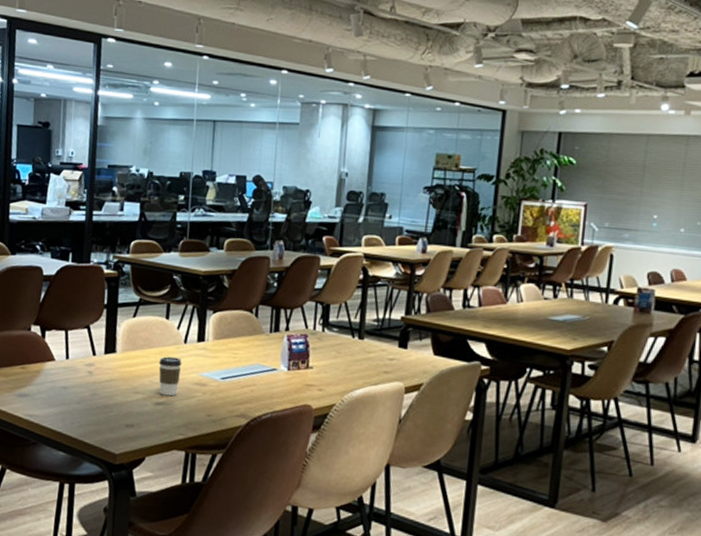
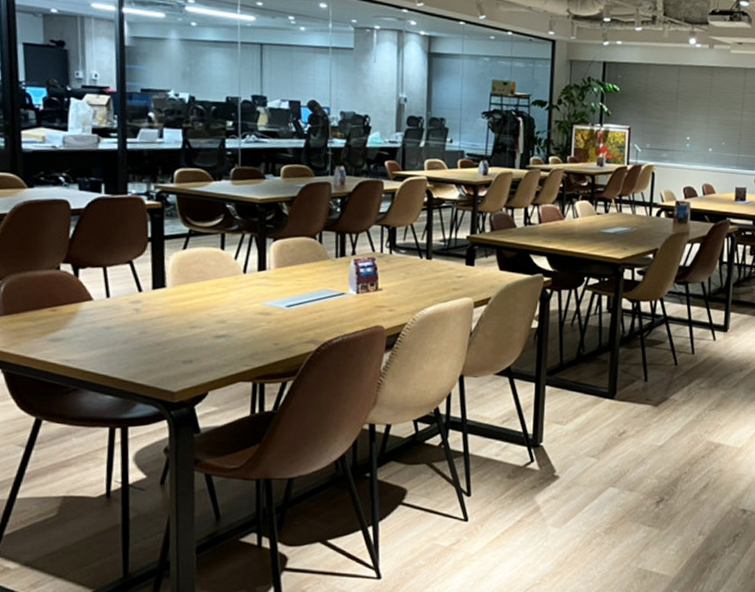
coffee cup: present [158,356,182,396] -> none [216,288,243,328]

